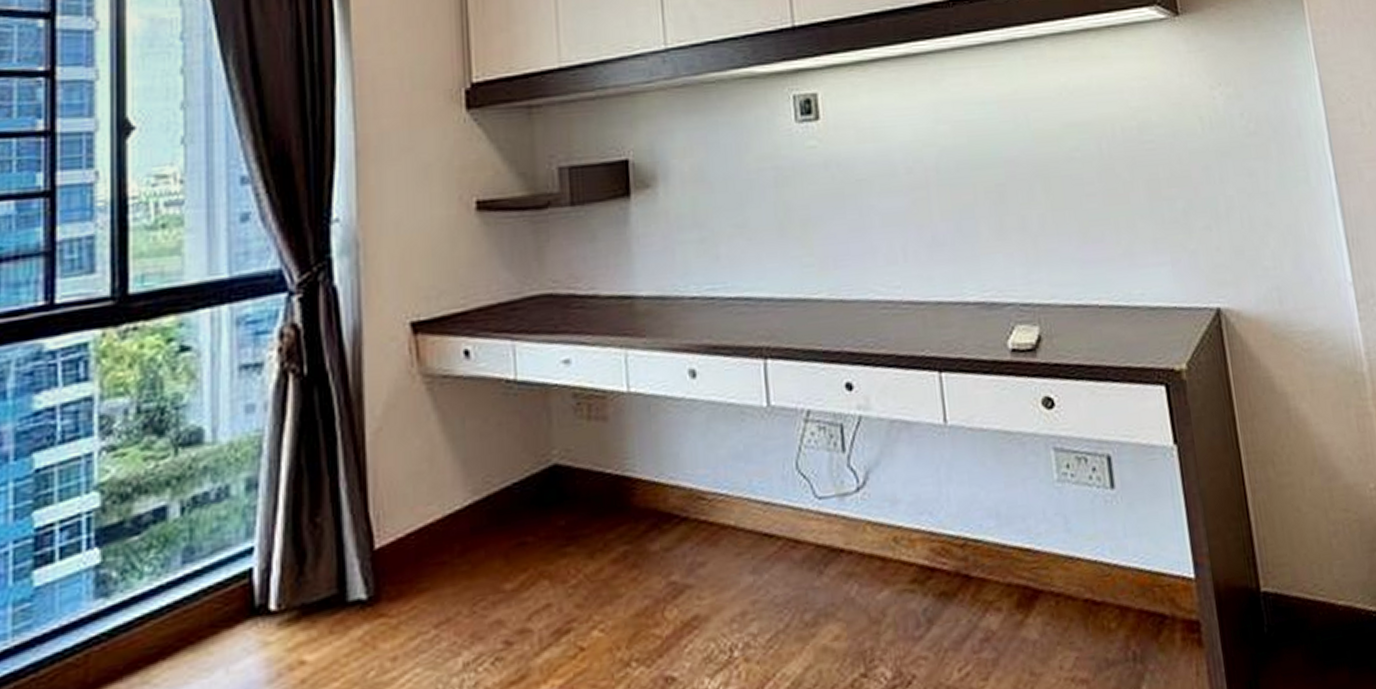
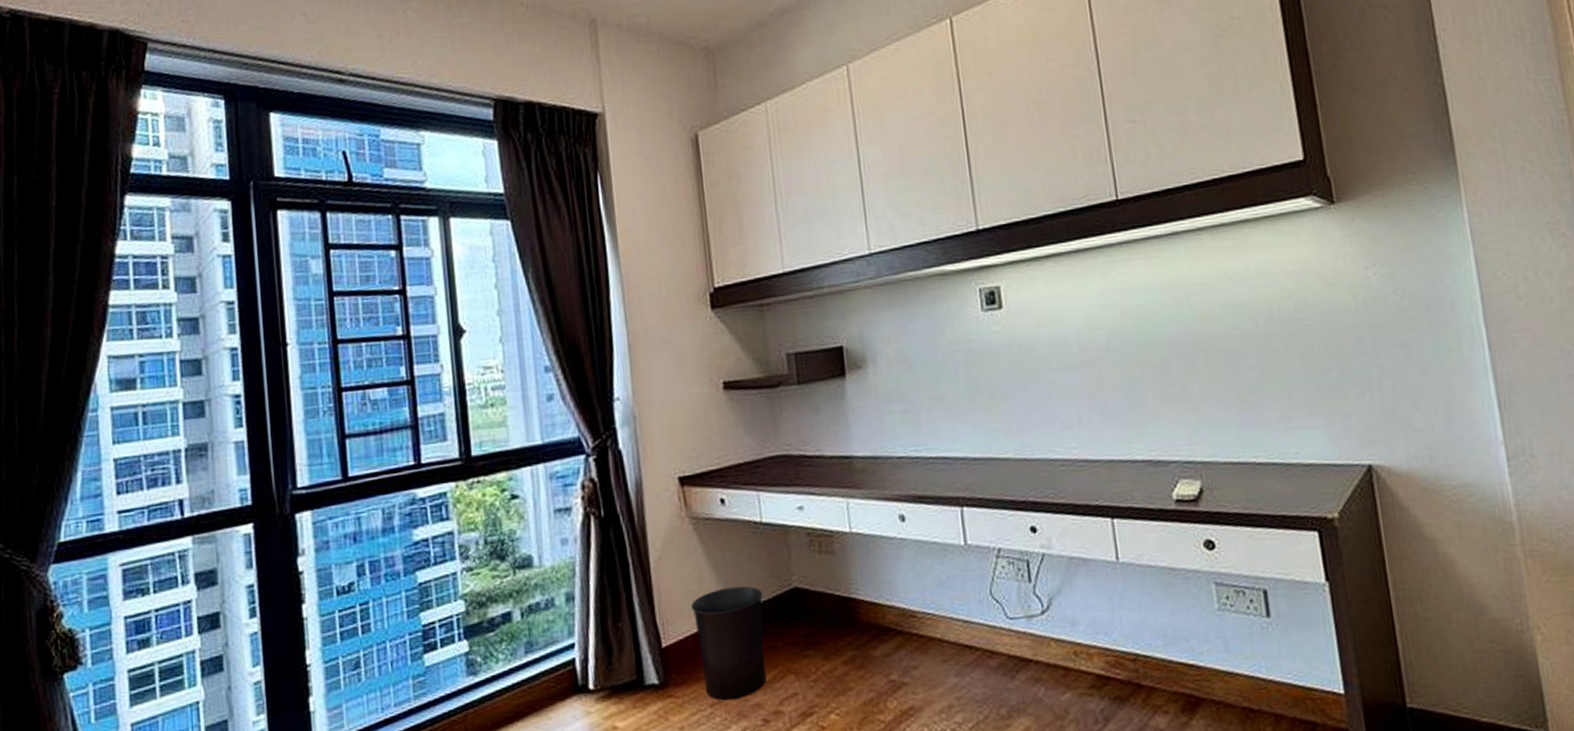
waste bin: none [416,463,514,618] -> present [690,586,767,700]

